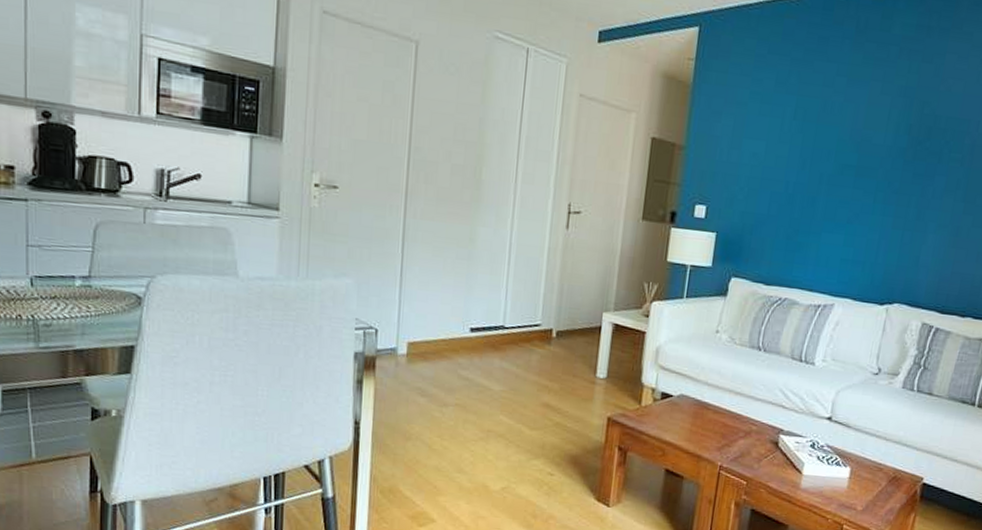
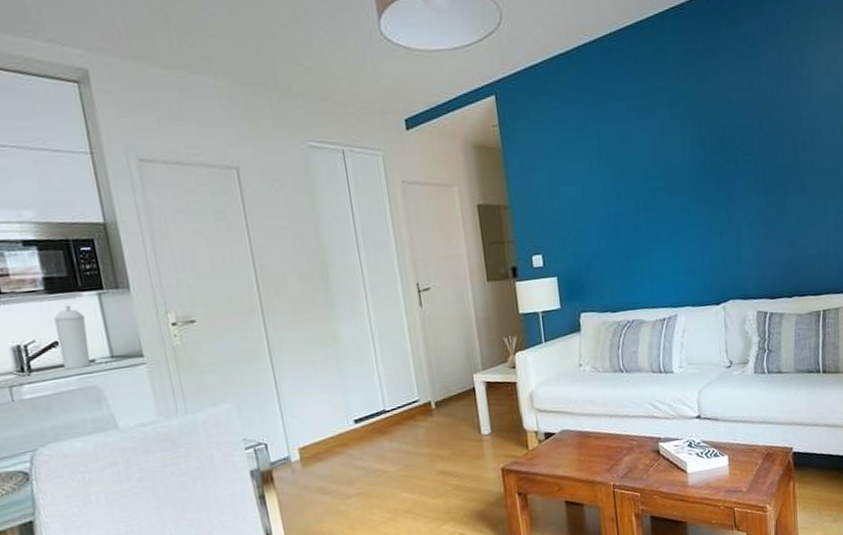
canister: none [200,140,233,208] -> present [54,305,91,371]

